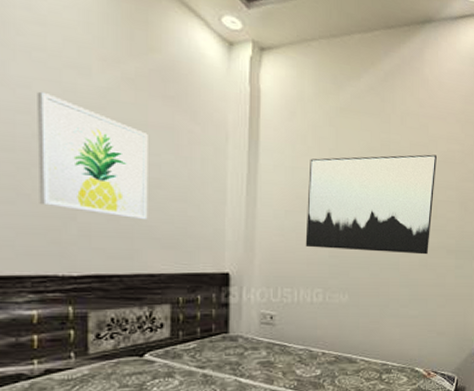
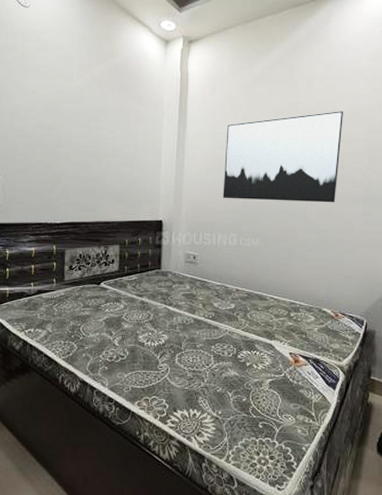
wall art: present [37,91,148,220] -> none [39,95,108,181]

